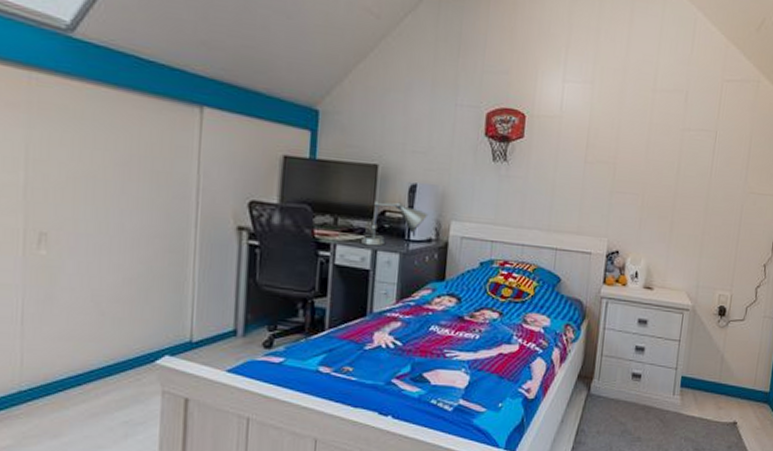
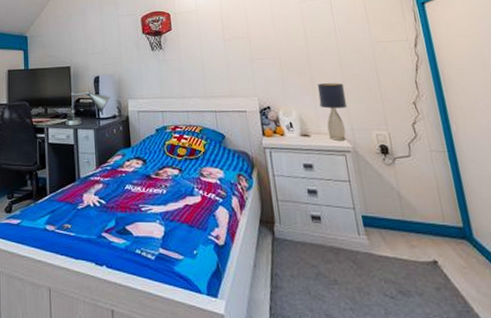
table lamp: none [672,231,703,297] -> present [317,83,348,141]

